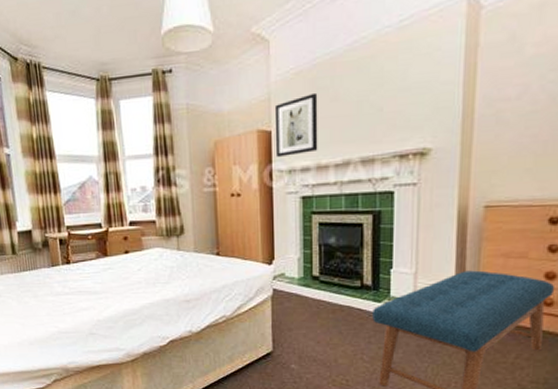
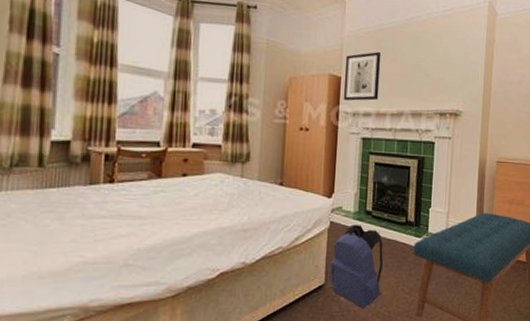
backpack: none [277,291,337,377] -> present [330,224,384,309]

